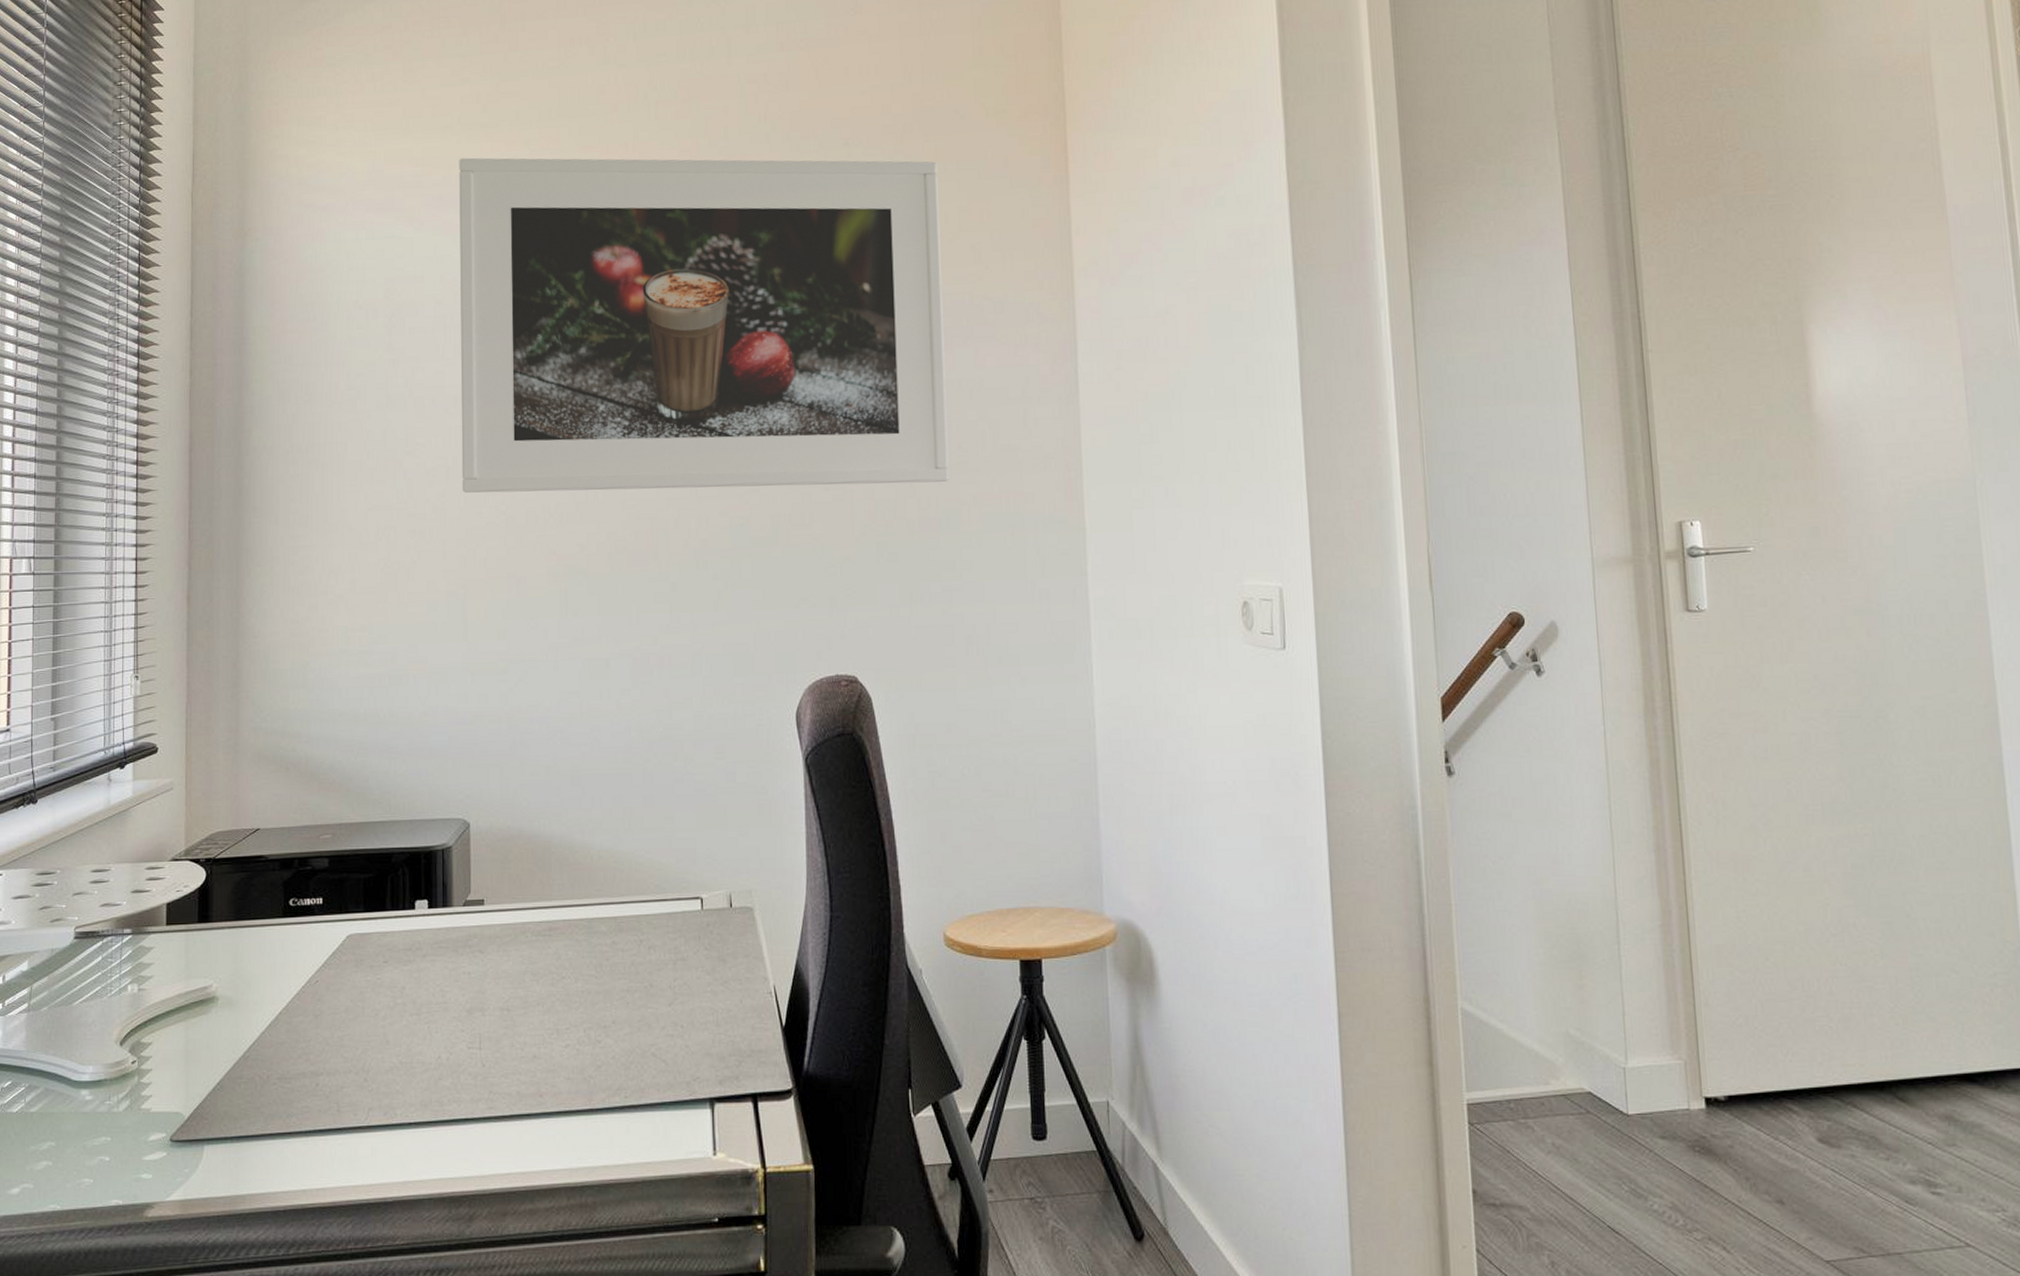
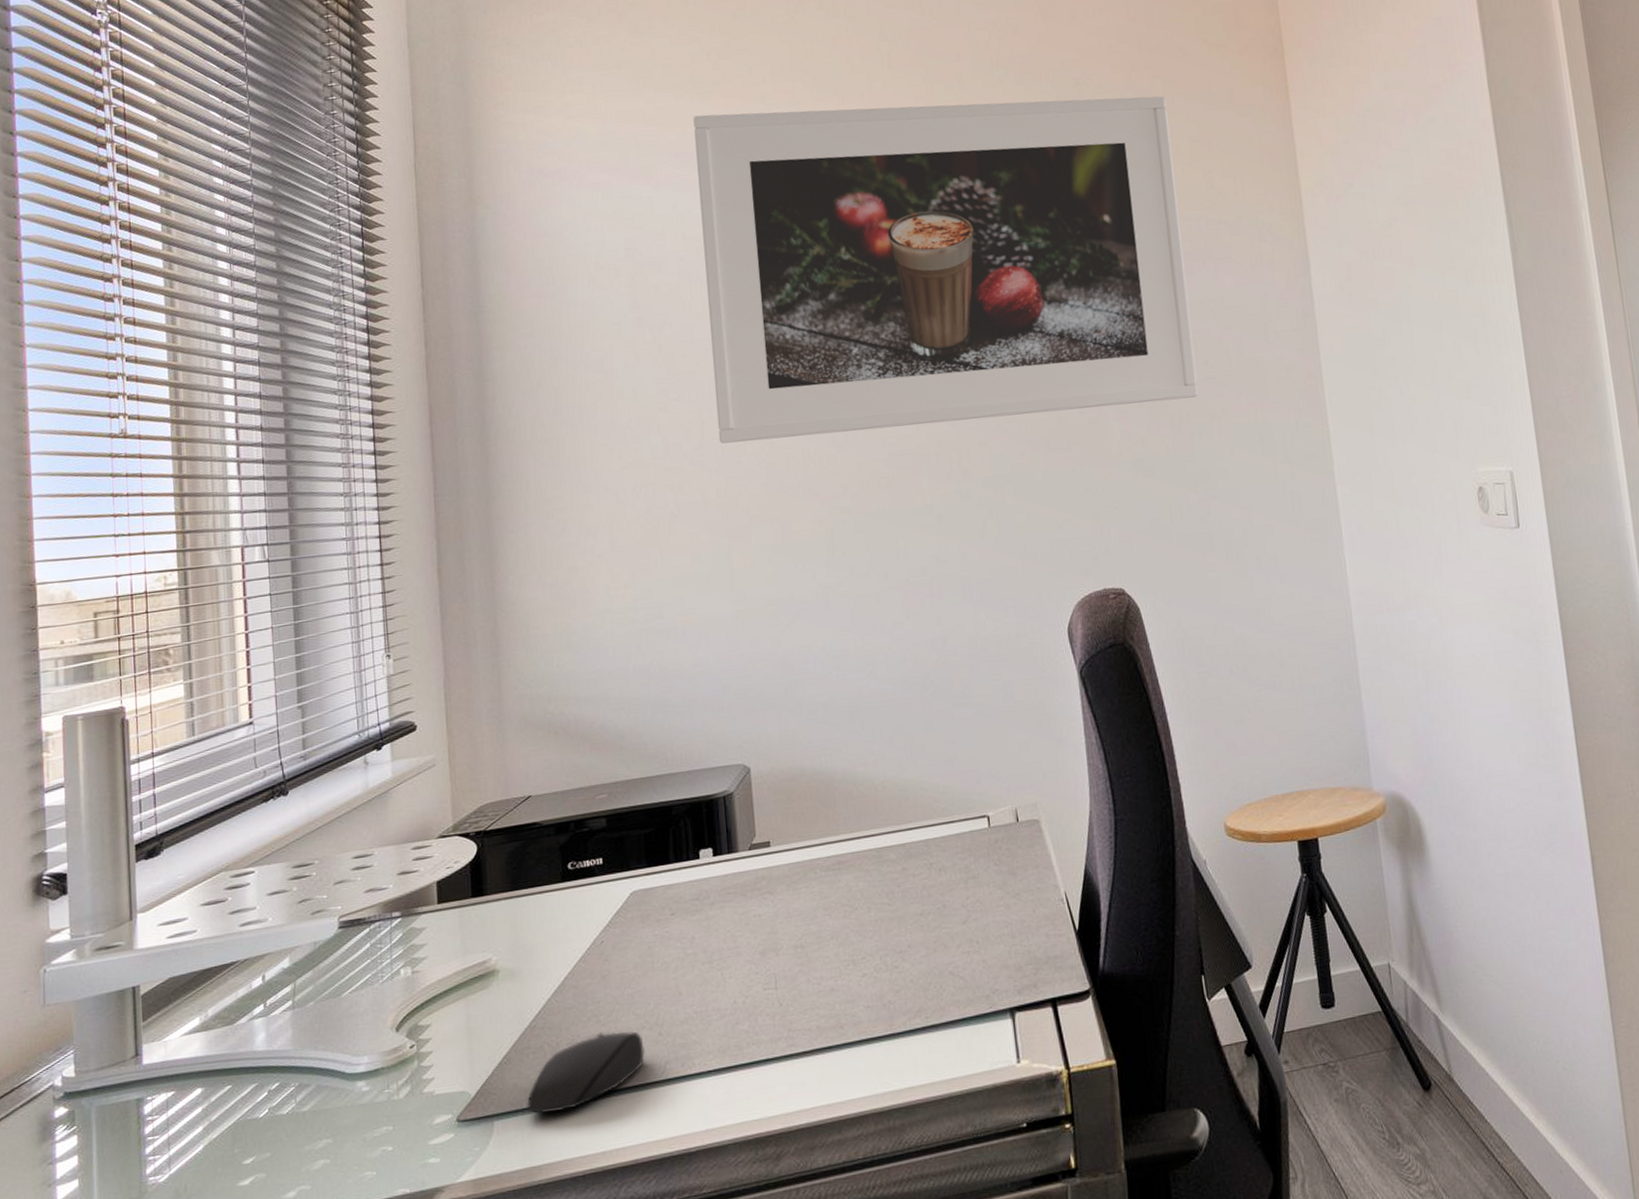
mouse: none [236,1071,350,1145] -> present [527,1031,645,1114]

